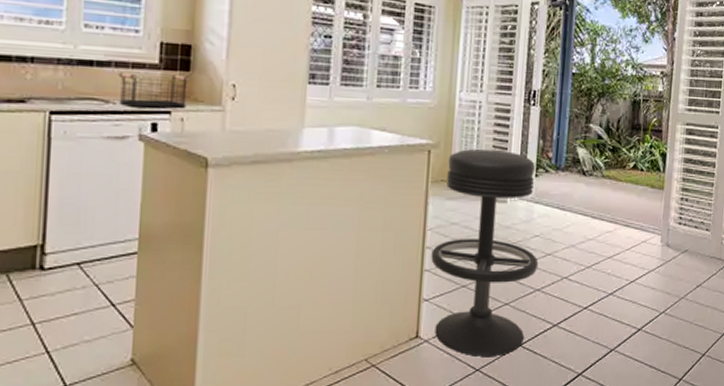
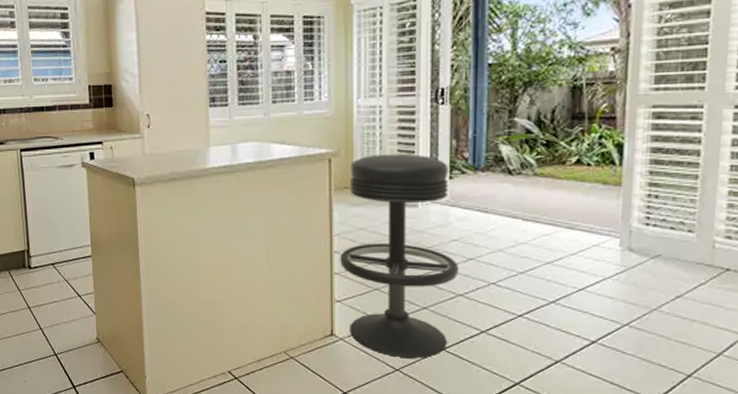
dish rack: present [118,72,190,109] -> none [62,111,113,142]

